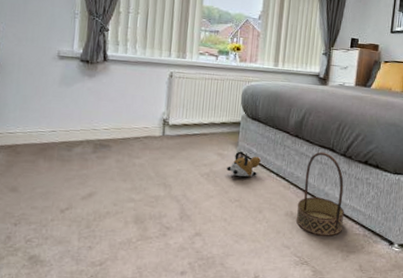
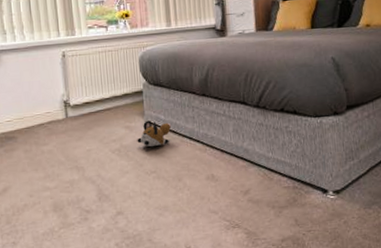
basket: present [295,151,345,236] -> none [217,106,271,195]

